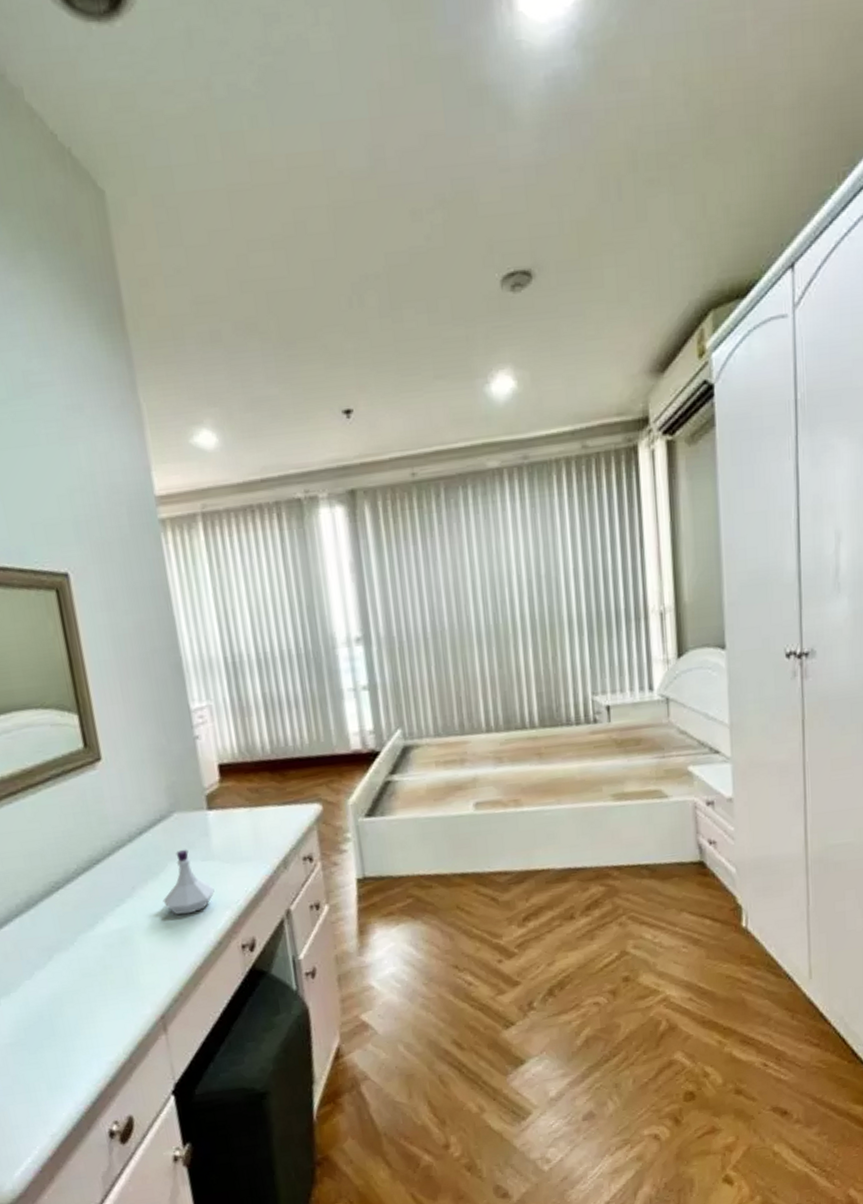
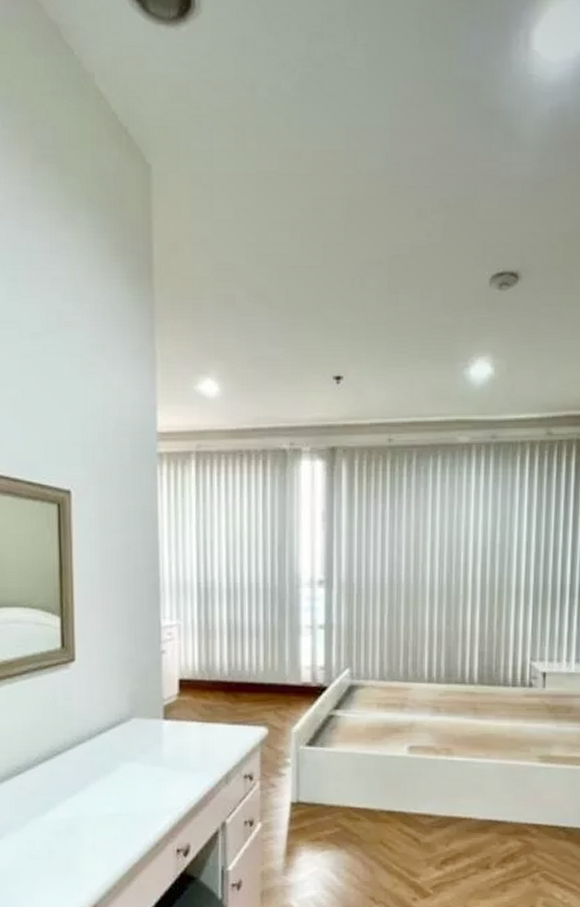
perfume bottle: present [163,849,216,915] -> none [111,752,160,813]

